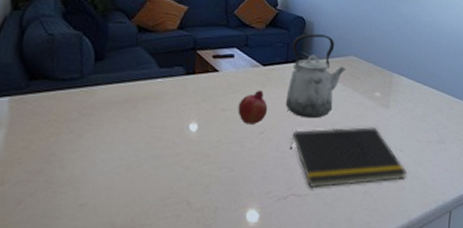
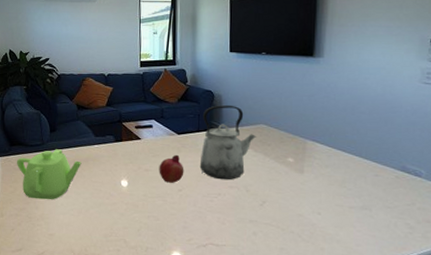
teapot: none [35,84,137,156] -> present [16,149,82,200]
notepad: present [289,127,407,187] -> none [206,189,326,242]

